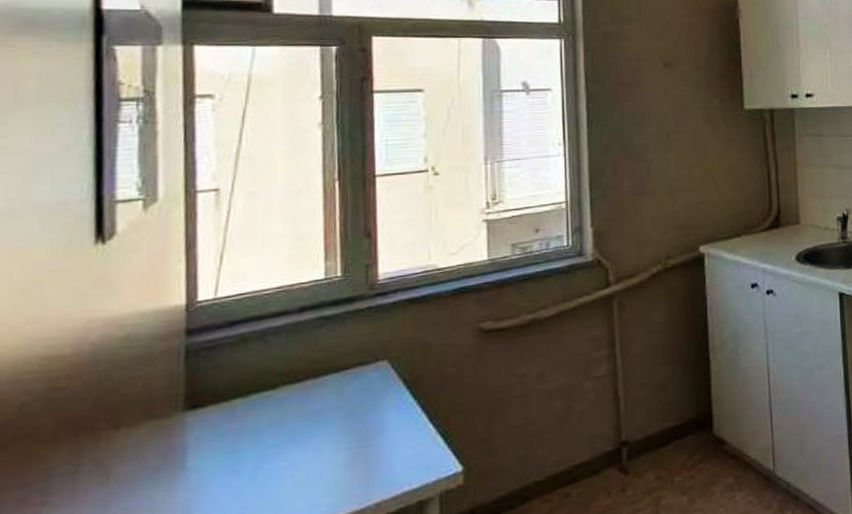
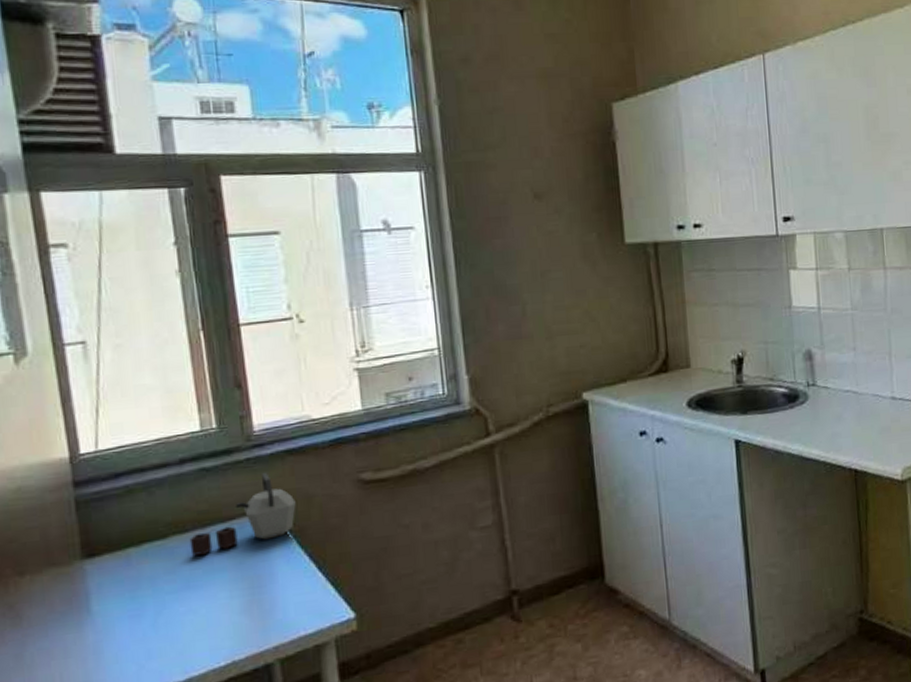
kettle: none [299,321,413,407] -> present [189,472,296,556]

